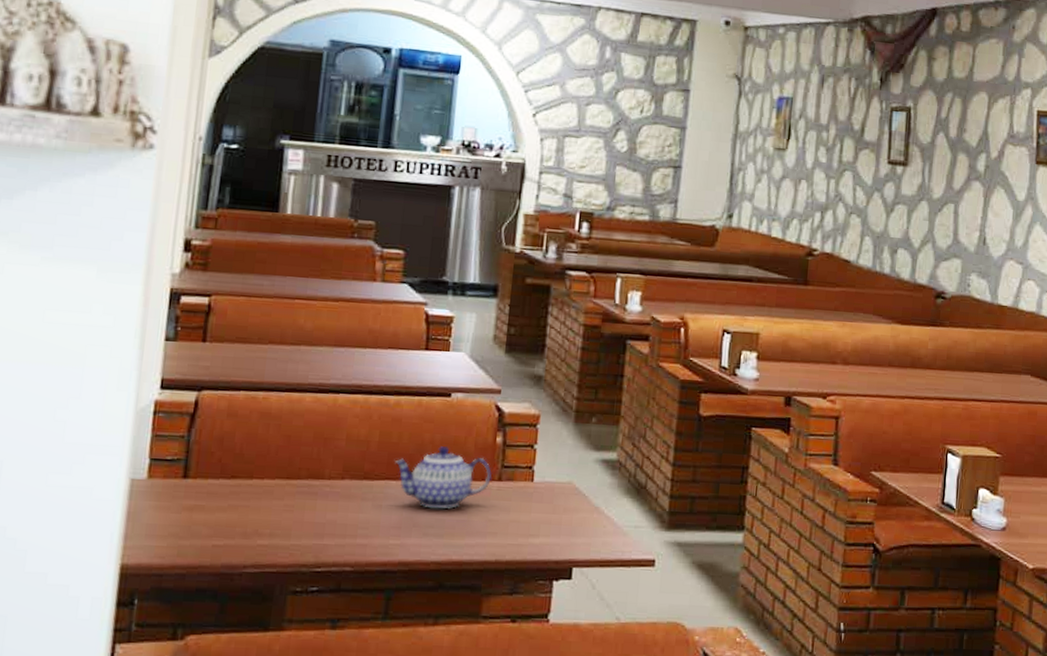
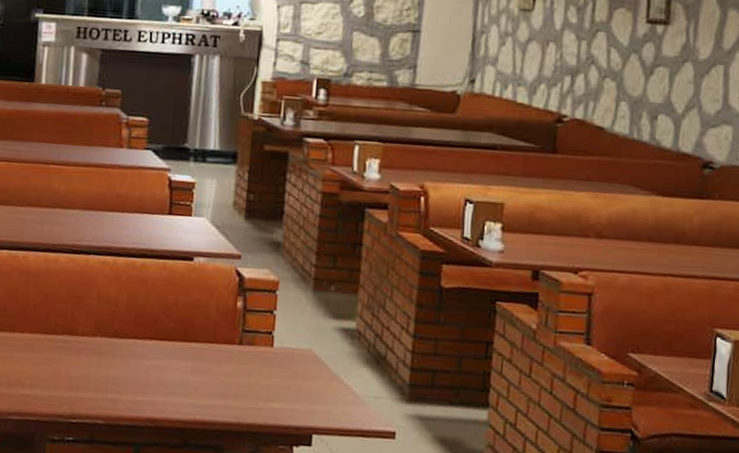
teapot: present [395,446,493,509] -> none [142,308,234,370]

